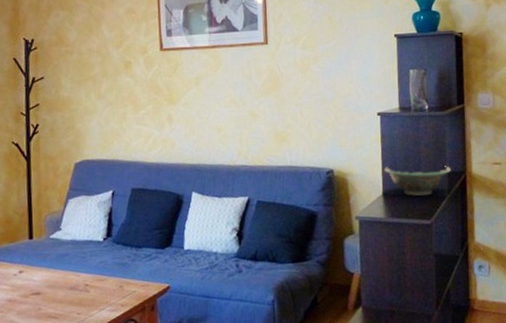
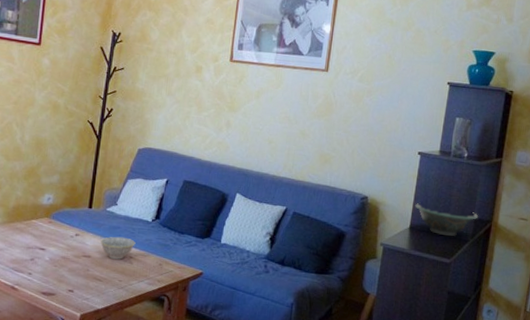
bowl: none [49,264,89,291] -> present [101,236,136,260]

